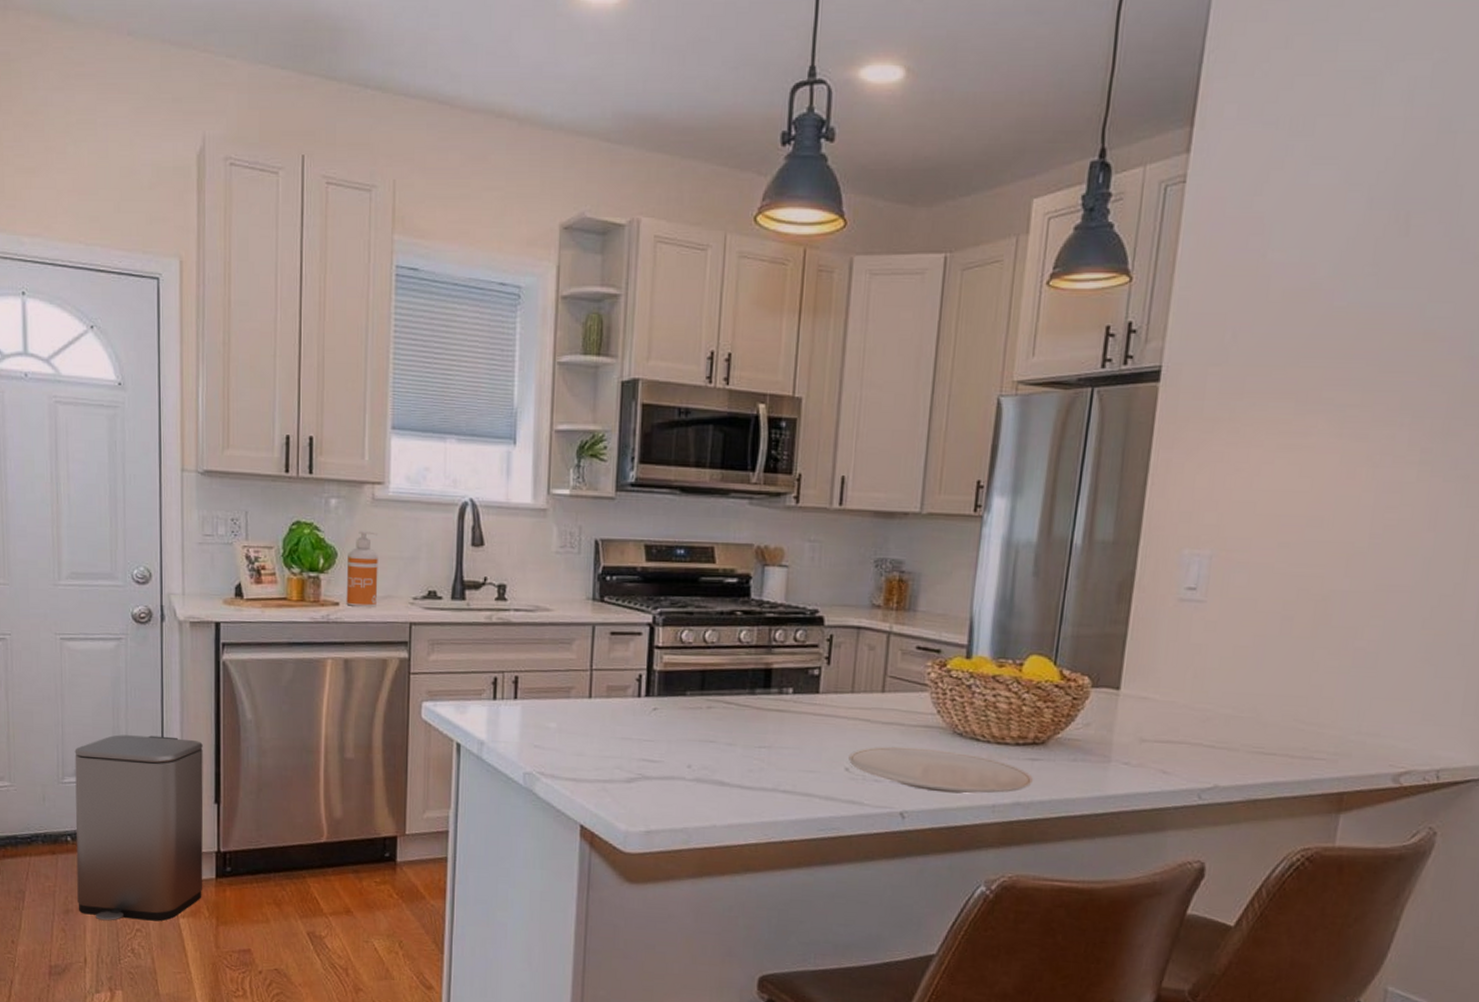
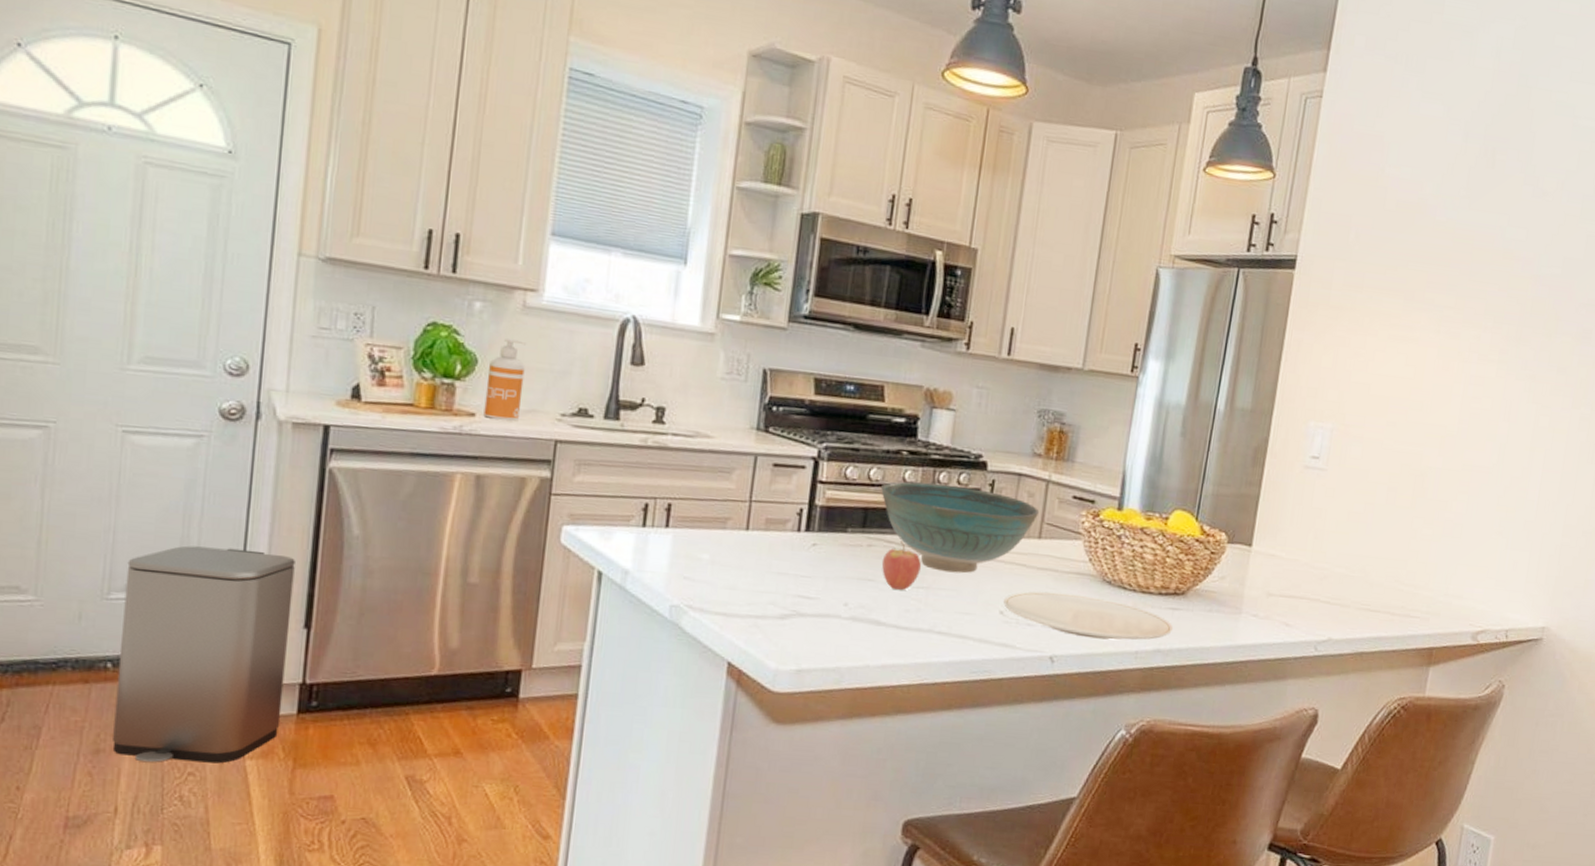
bowl: none [717,641,882,732] -> present [881,481,1040,574]
fruit: none [722,701,763,751] -> present [881,541,922,591]

